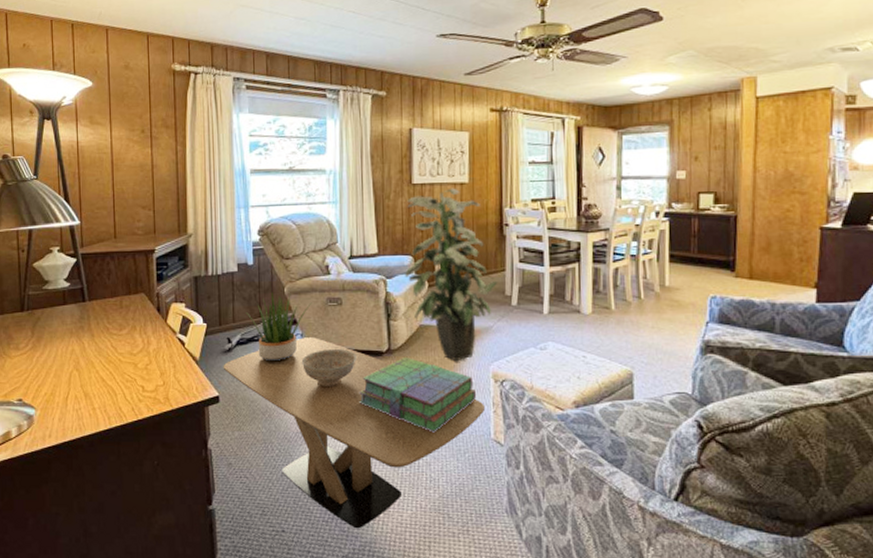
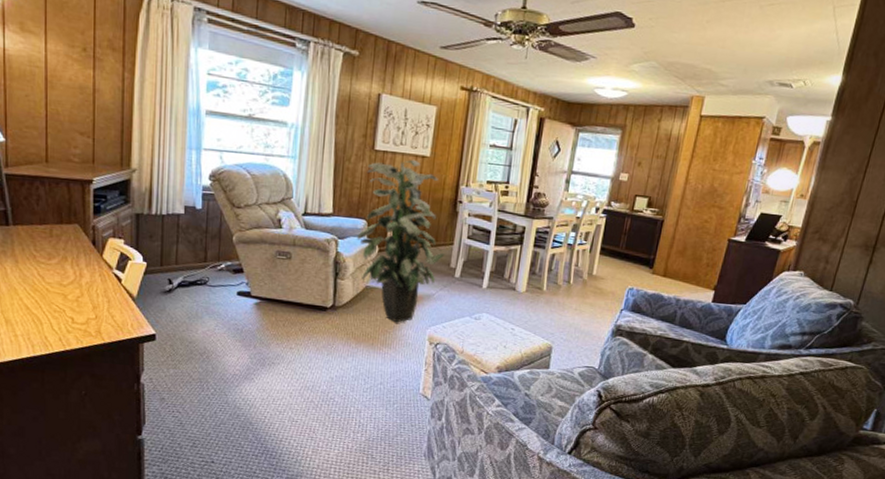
coffee table: present [223,337,484,529] -> none [161,286,417,464]
potted plant: present [245,292,312,362] -> none [190,239,261,306]
decorative bowl: present [301,349,357,386] -> none [244,300,301,335]
stack of books: present [359,356,477,433] -> none [299,313,412,384]

